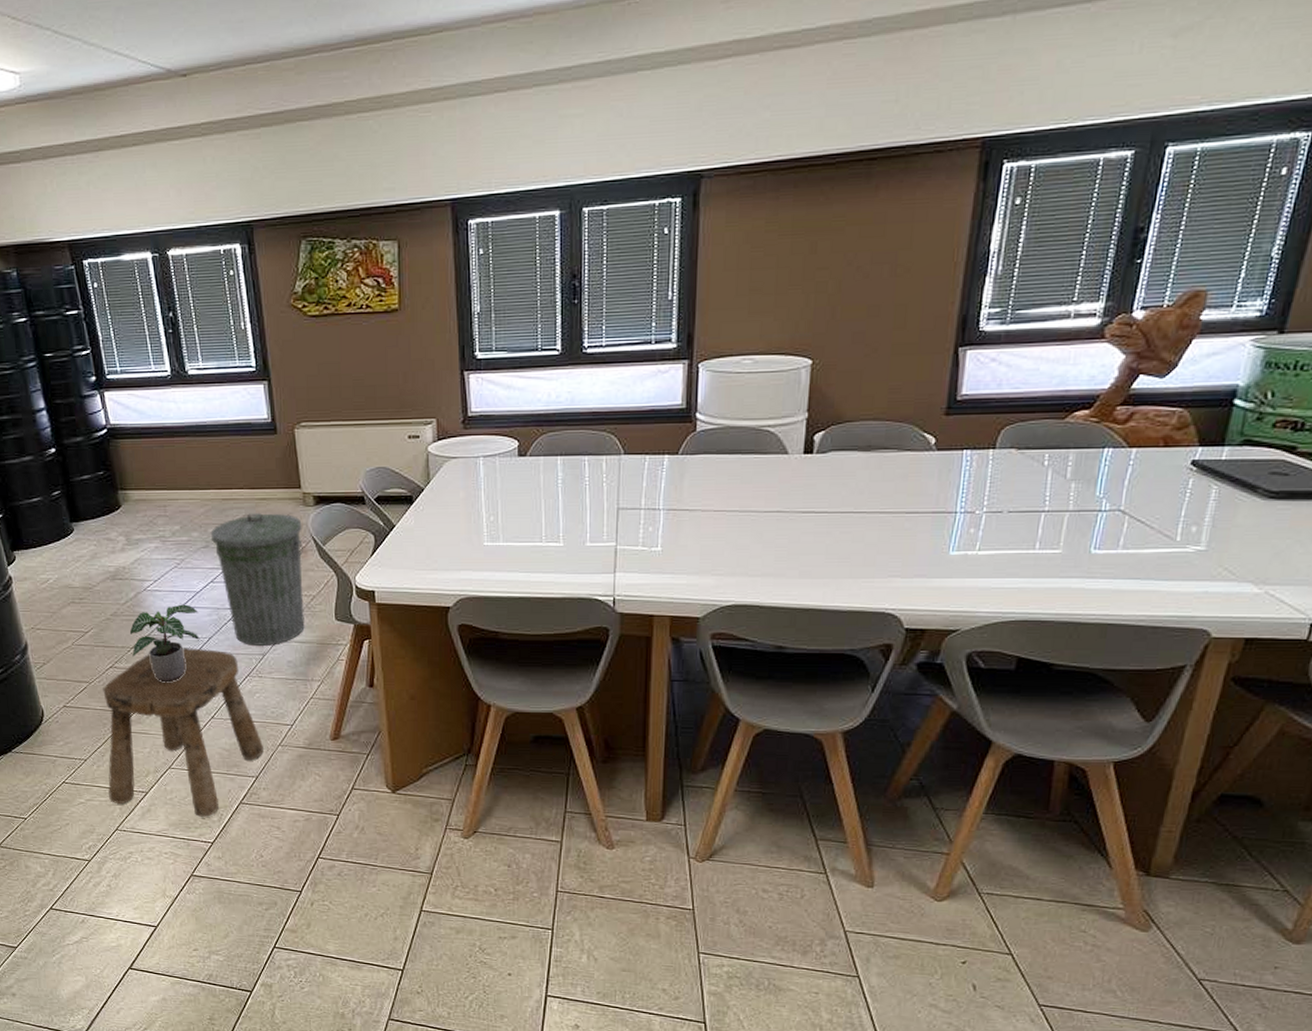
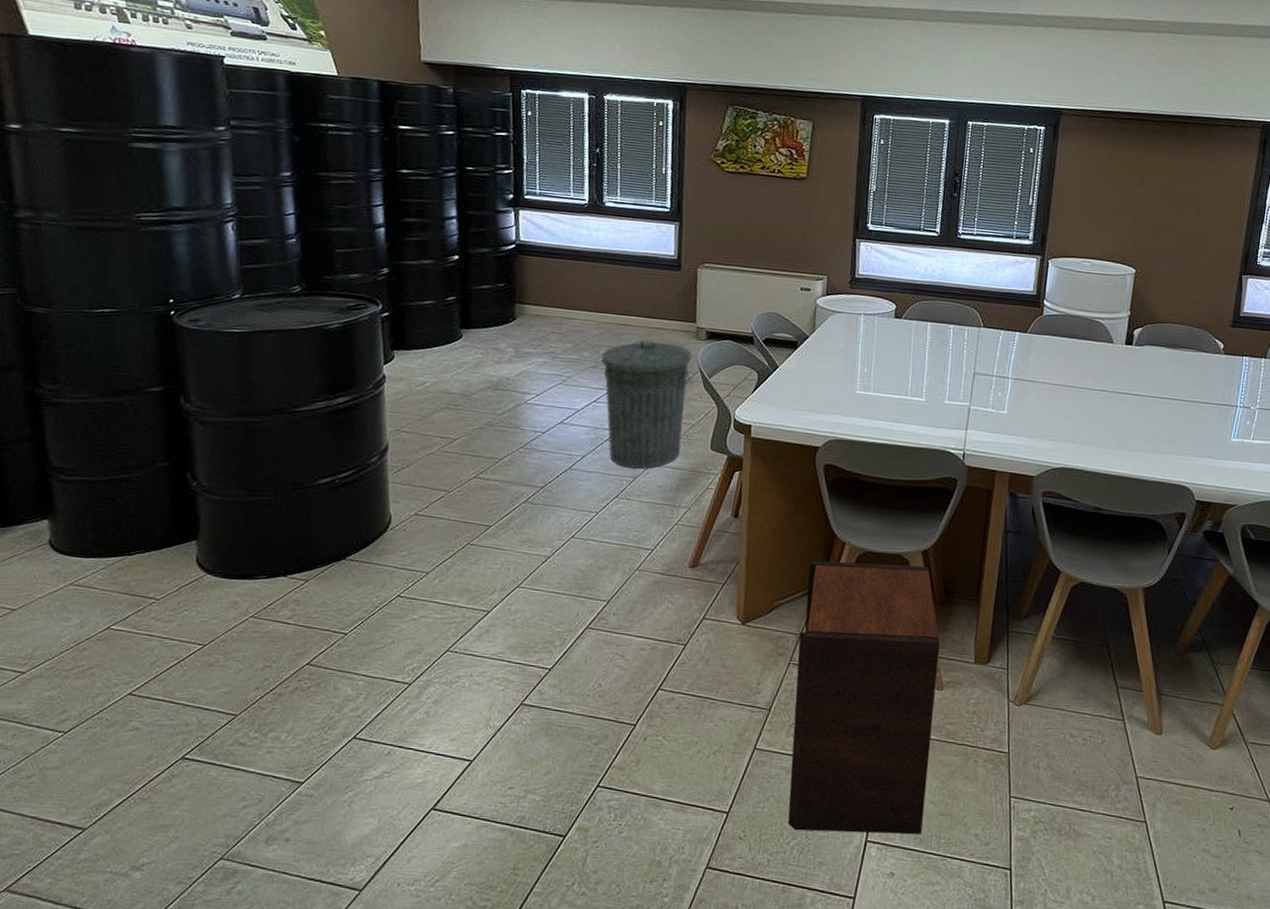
stool: present [103,648,265,817] -> none [445,464,621,641]
potted plant: present [129,604,199,683] -> none [500,420,577,498]
speaker: none [453,723,606,989] -> present [787,560,941,834]

